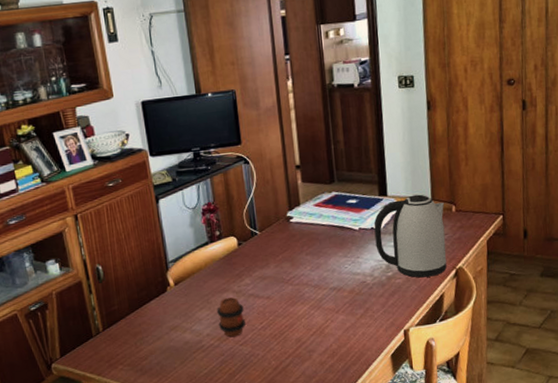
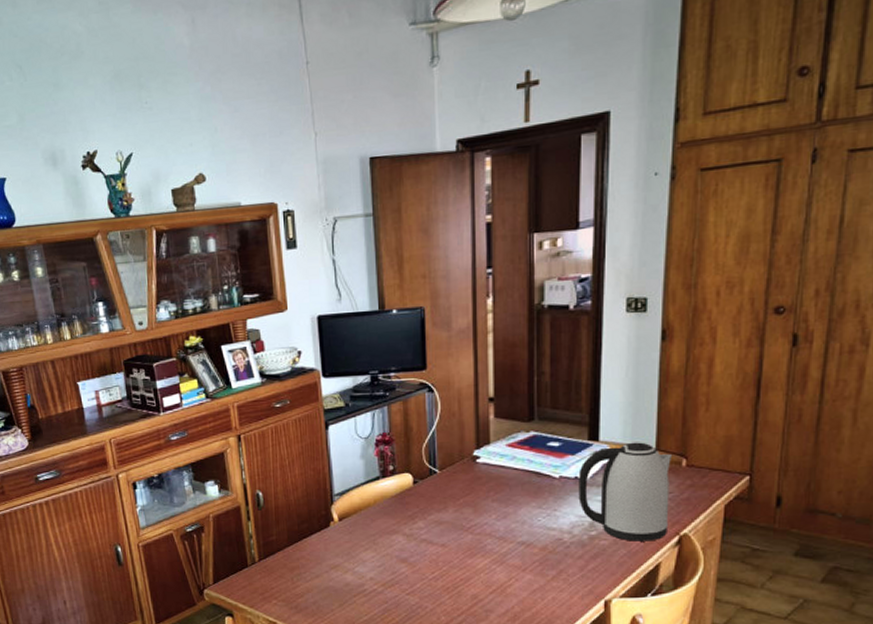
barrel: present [217,297,246,338] -> none [383,540,415,585]

